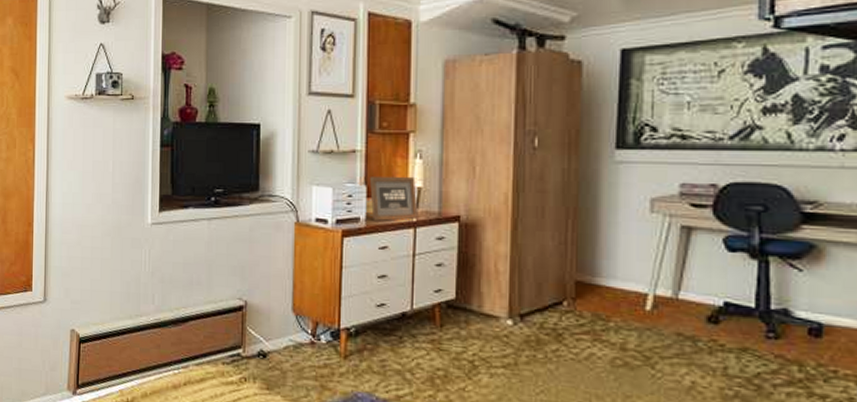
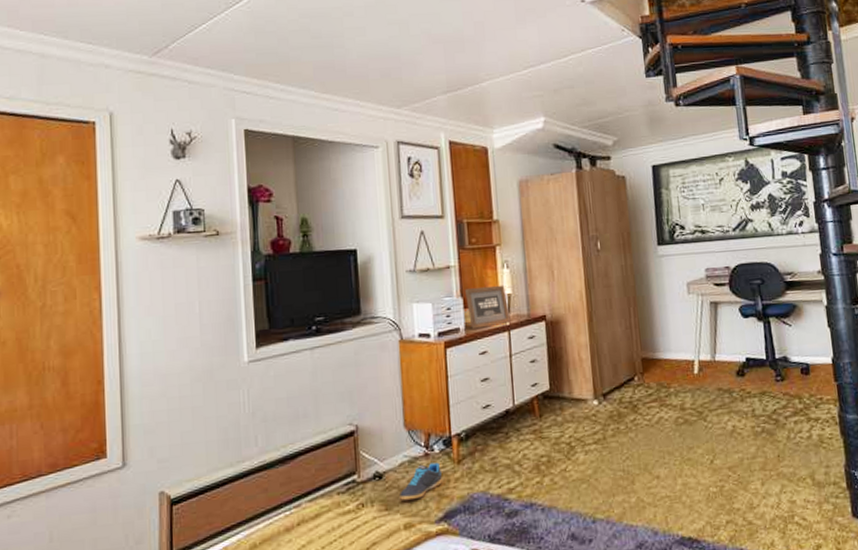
athletic shoe: none [282,351,326,386] -> present [400,462,442,501]

